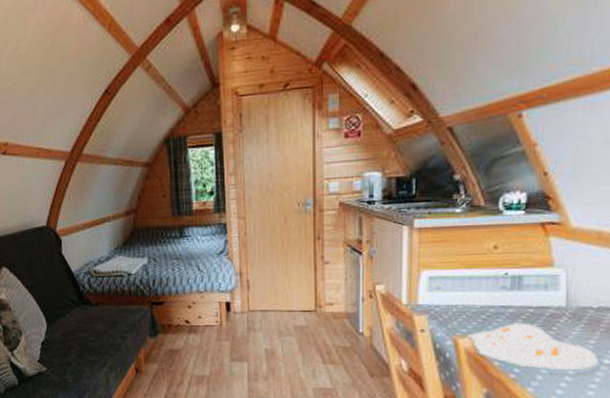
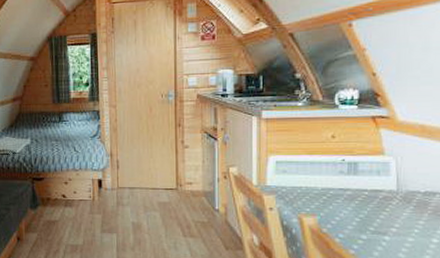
plate: present [465,322,599,369] -> none [309,204,428,247]

